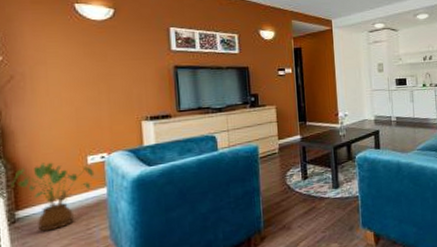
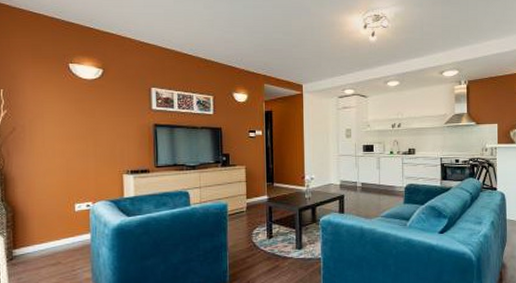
house plant: present [10,162,95,232] -> none [9,207,81,270]

